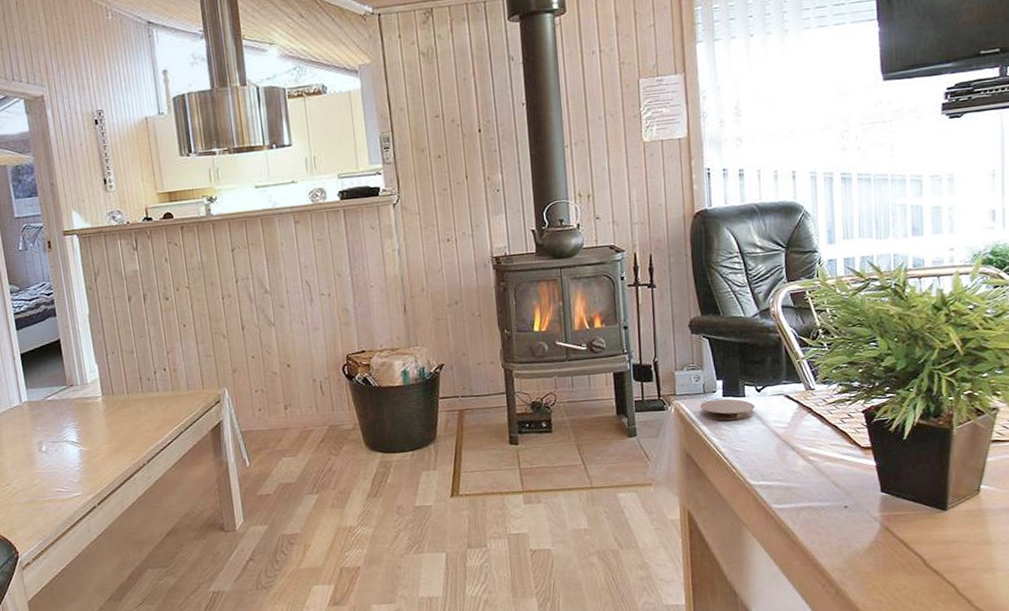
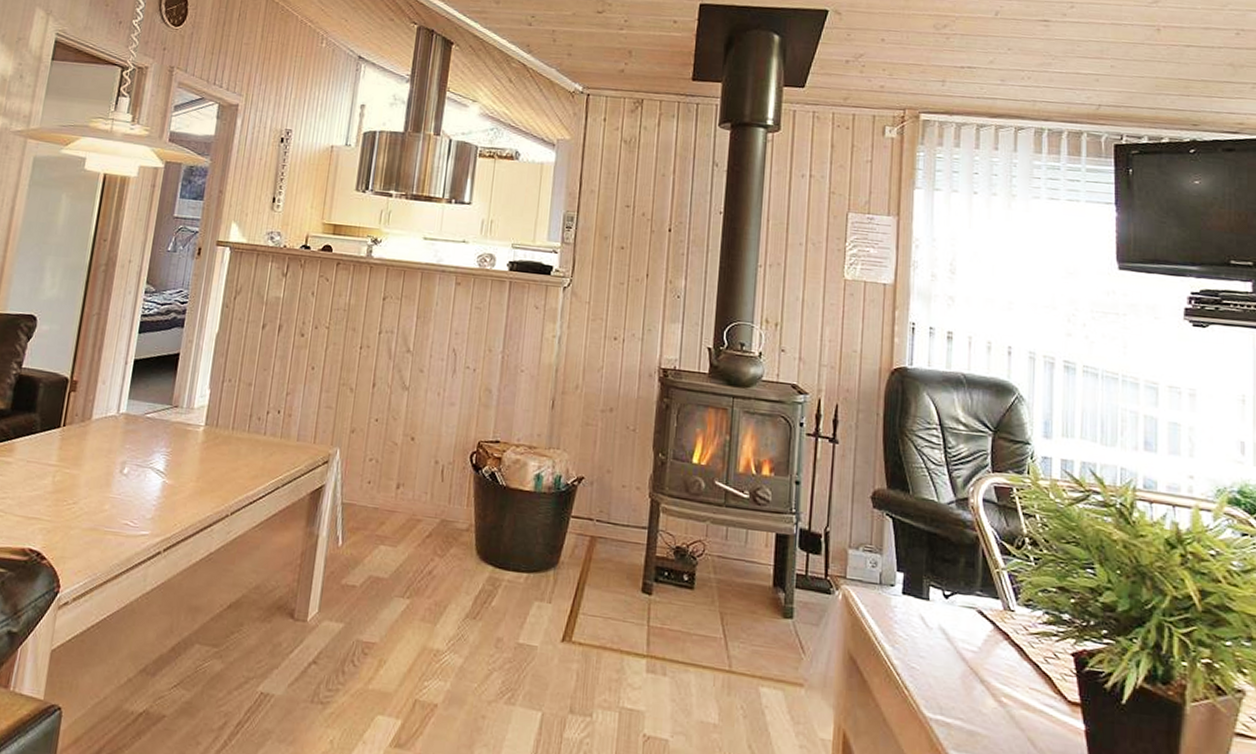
coaster: present [699,398,755,421] -> none [872,594,940,630]

